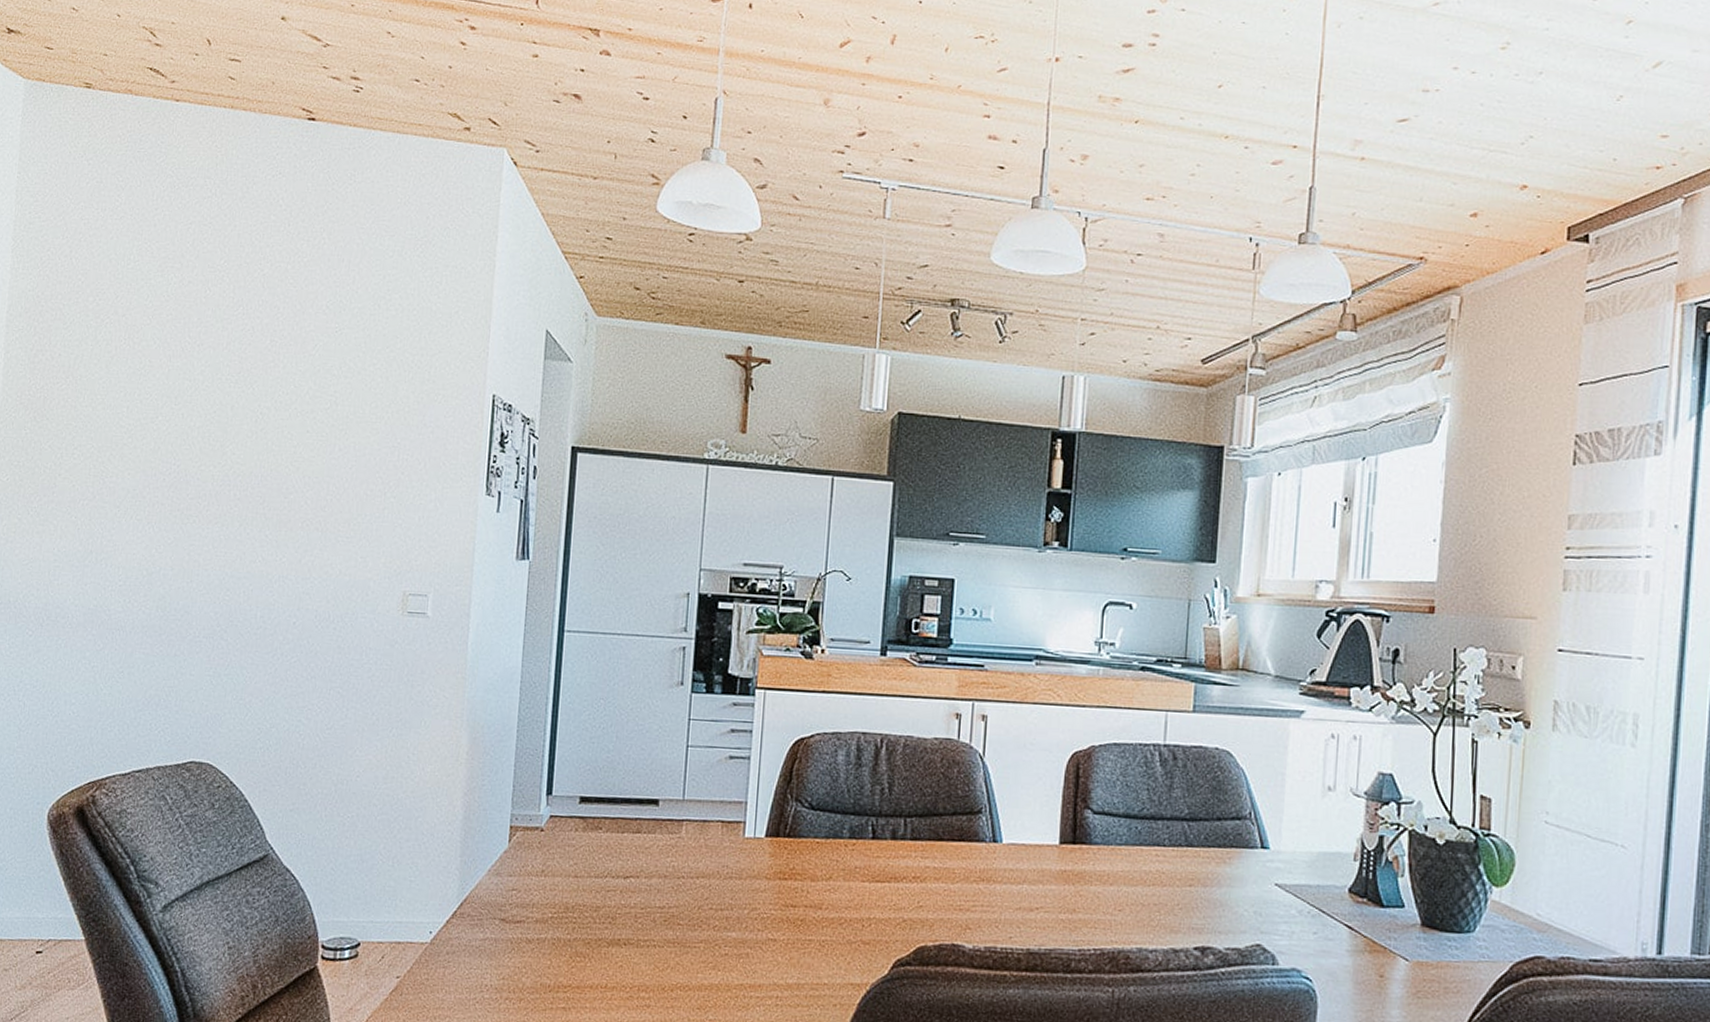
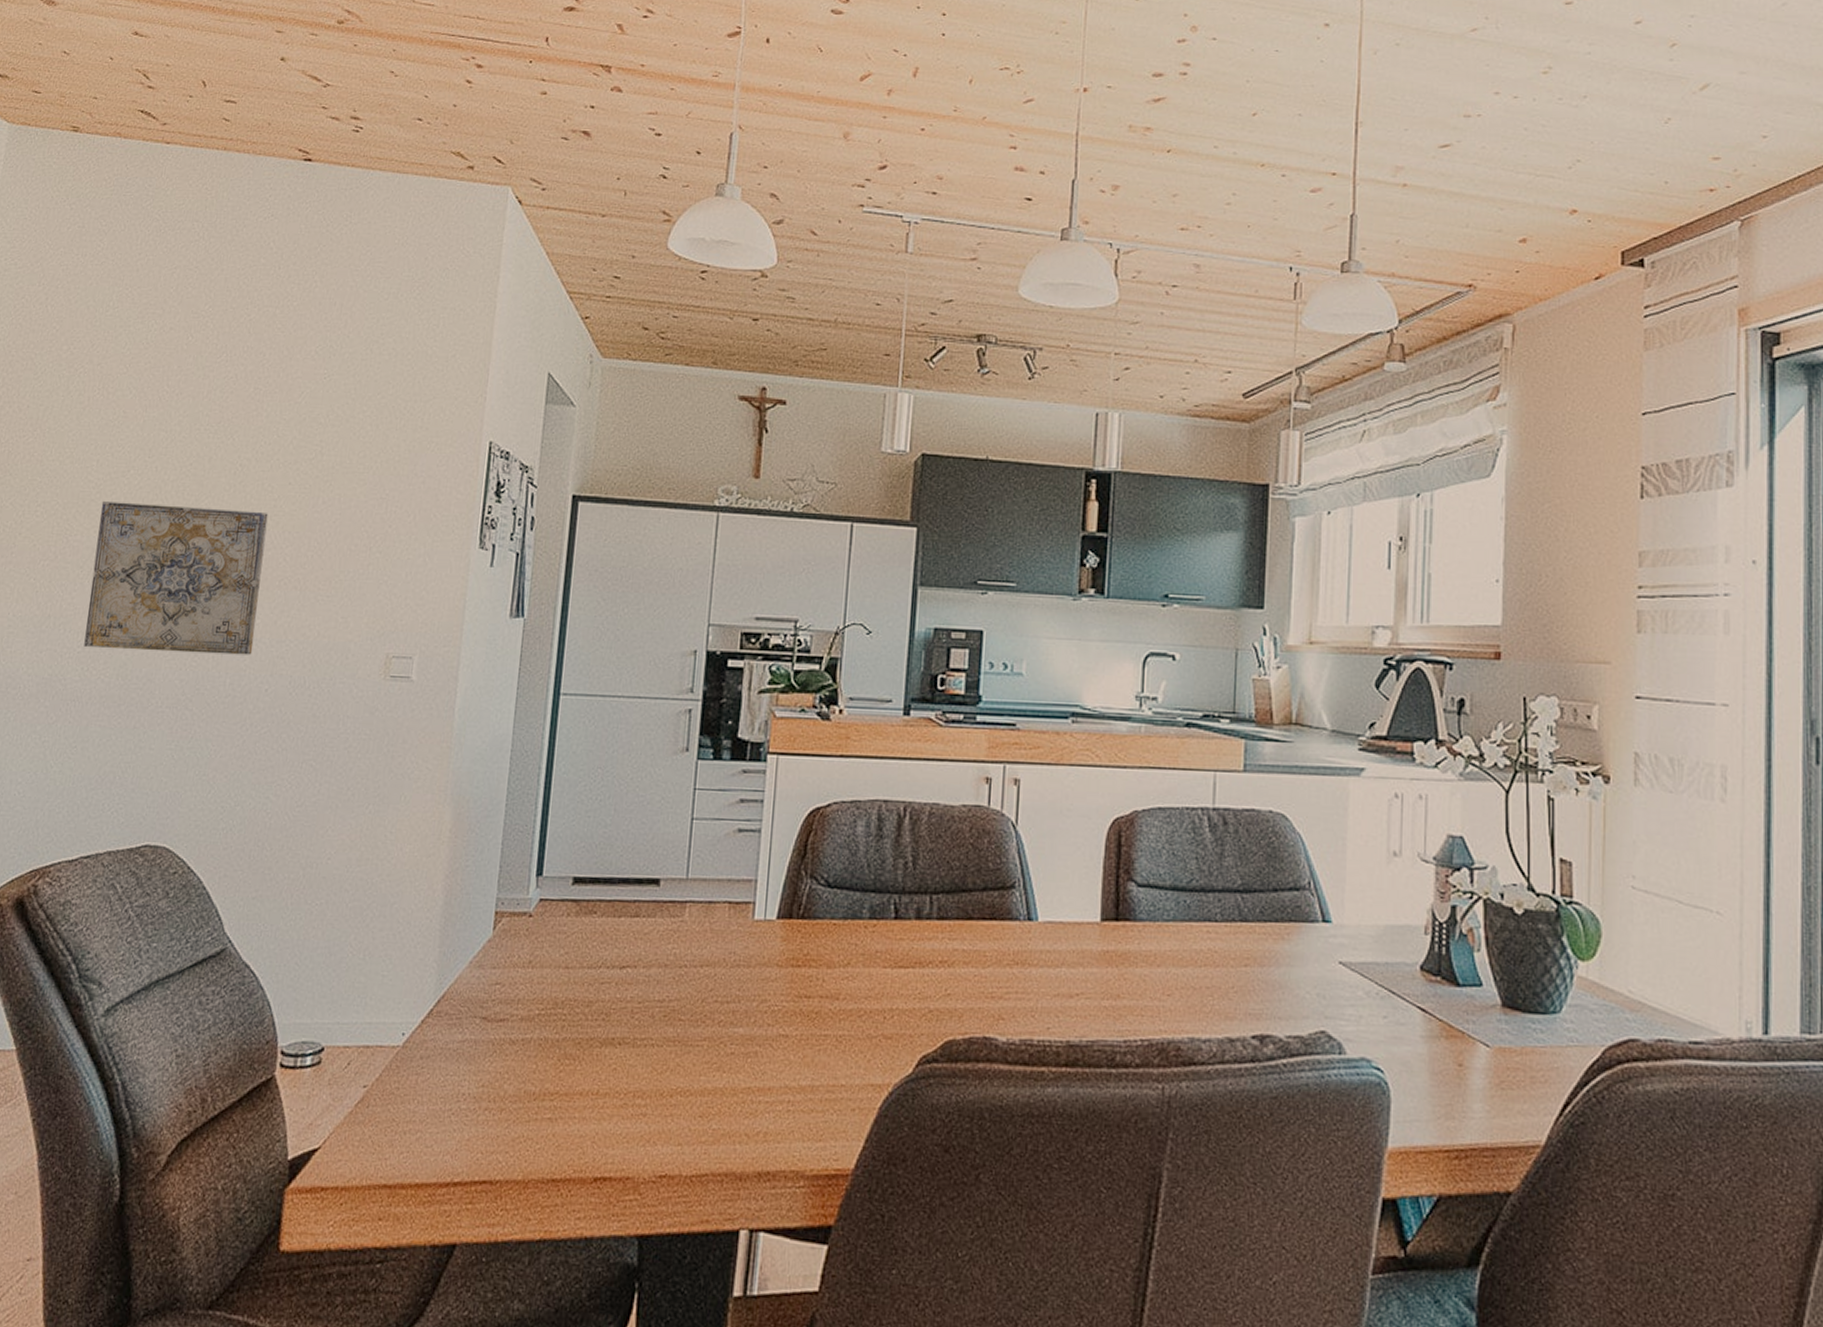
wall art: none [125,446,289,591] -> present [84,501,268,655]

